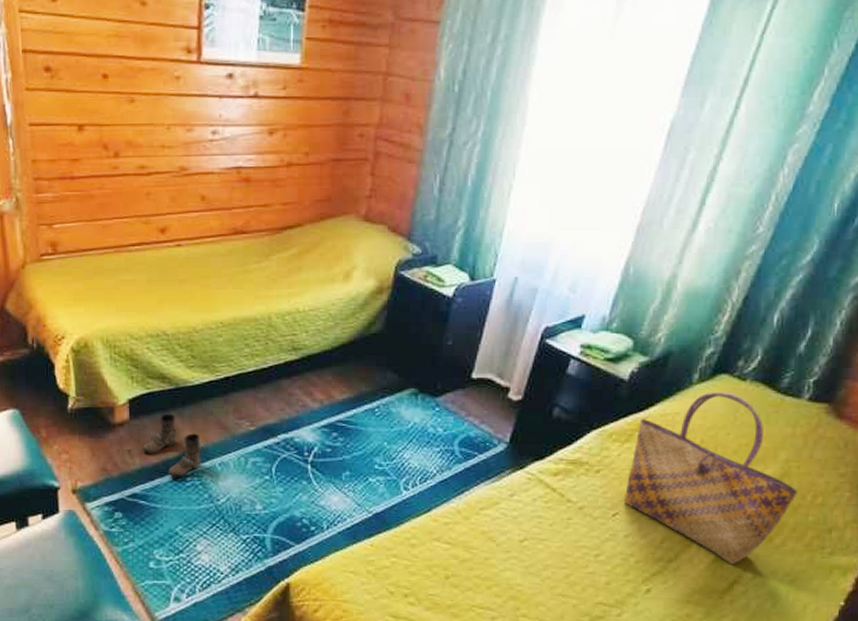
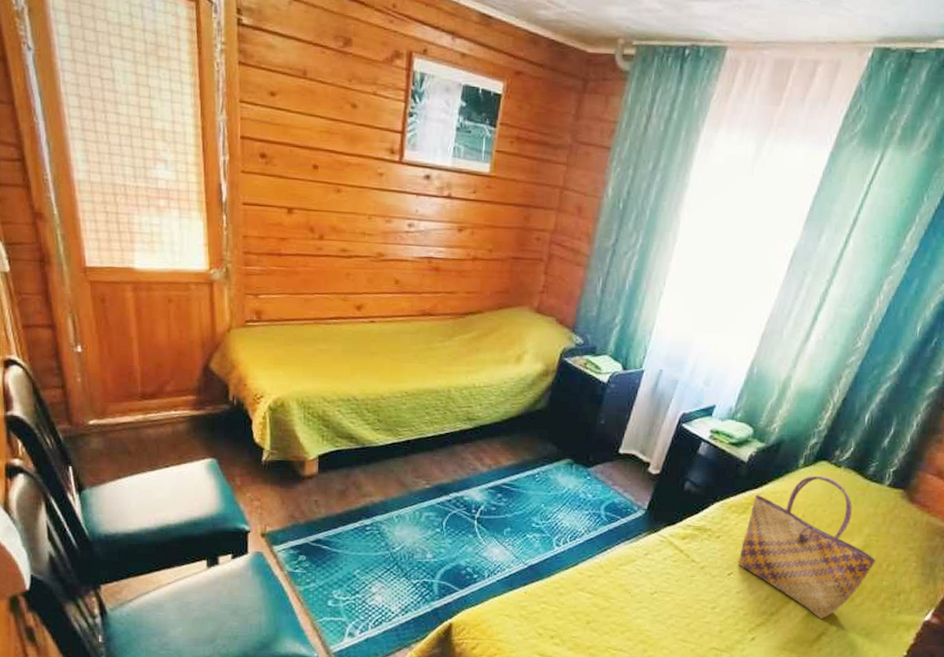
boots: present [142,413,201,477] -> none [328,469,381,527]

